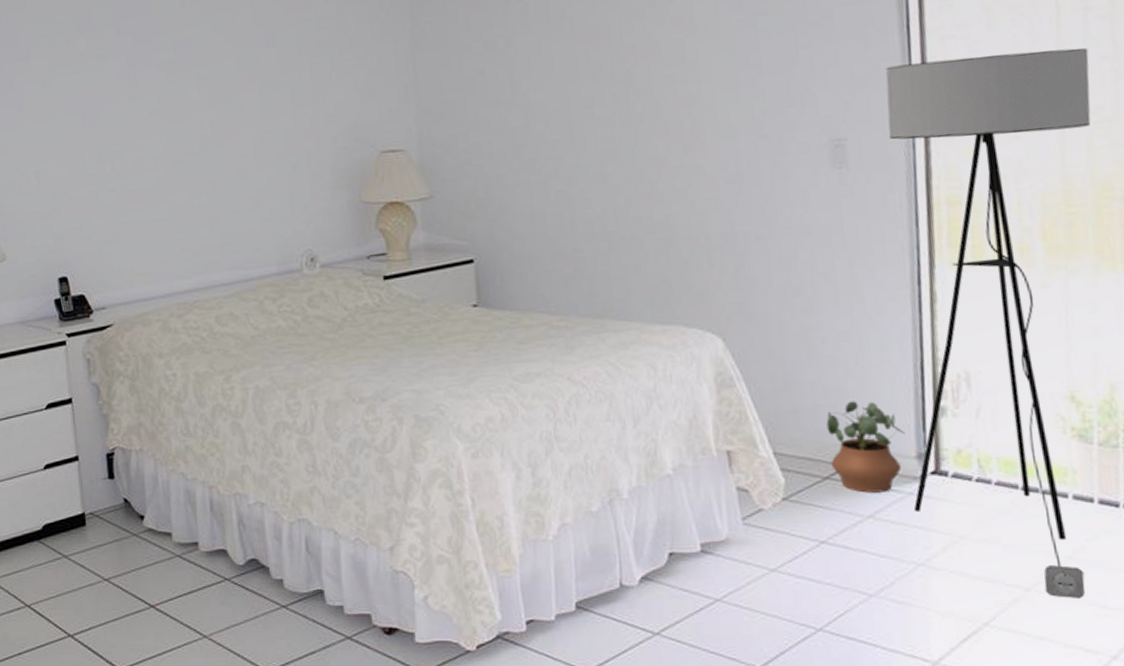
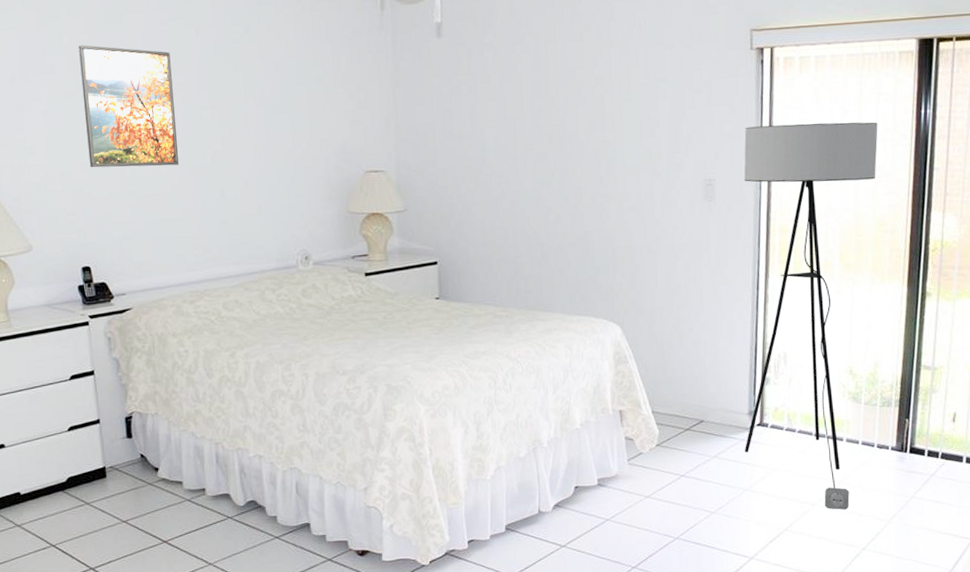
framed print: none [54,26,164,164] -> present [79,45,180,168]
potted plant: present [826,401,905,493] -> none [689,373,742,440]

